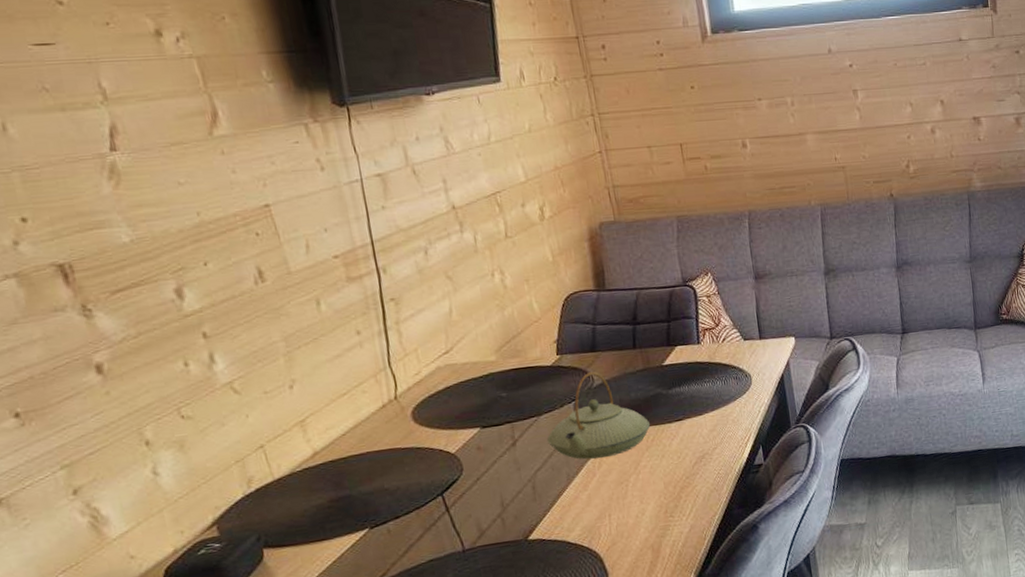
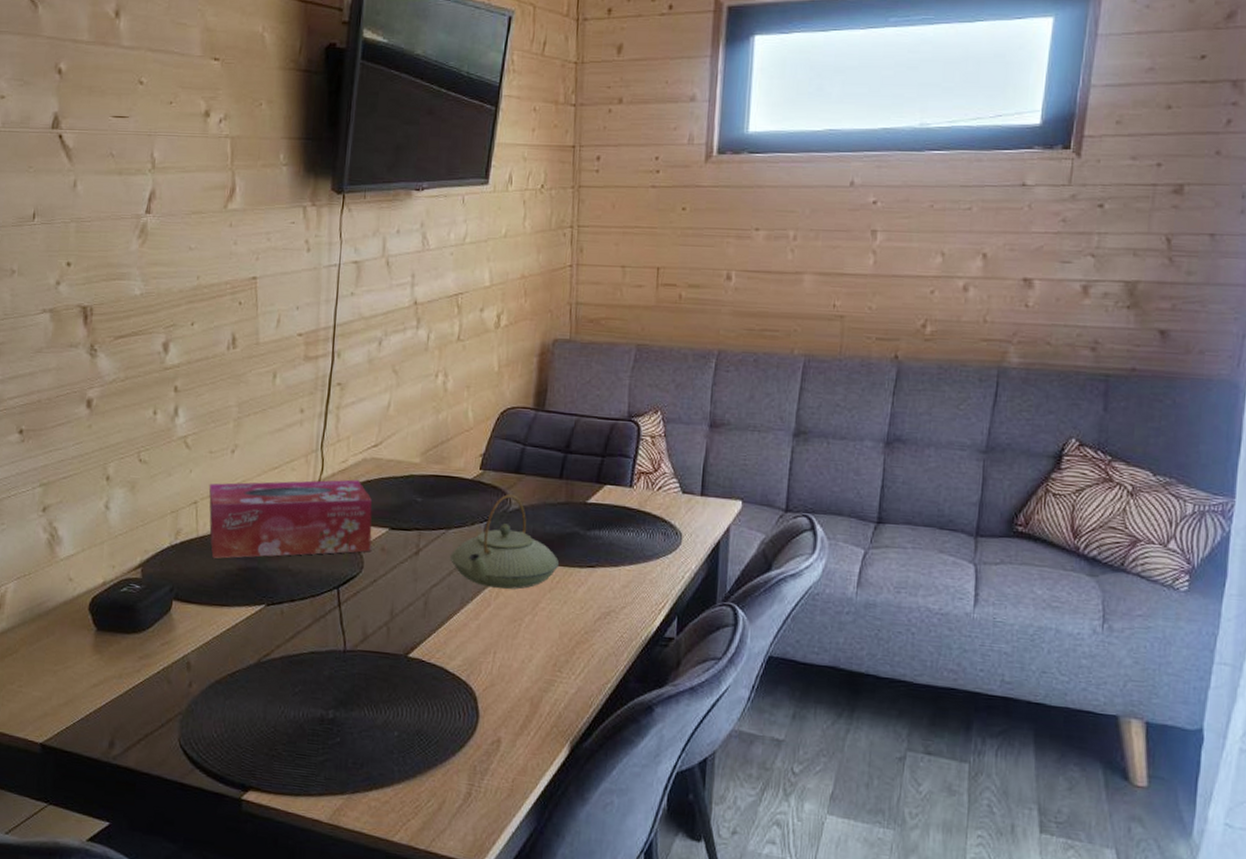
tissue box: none [272,388,467,497] -> present [209,479,372,558]

